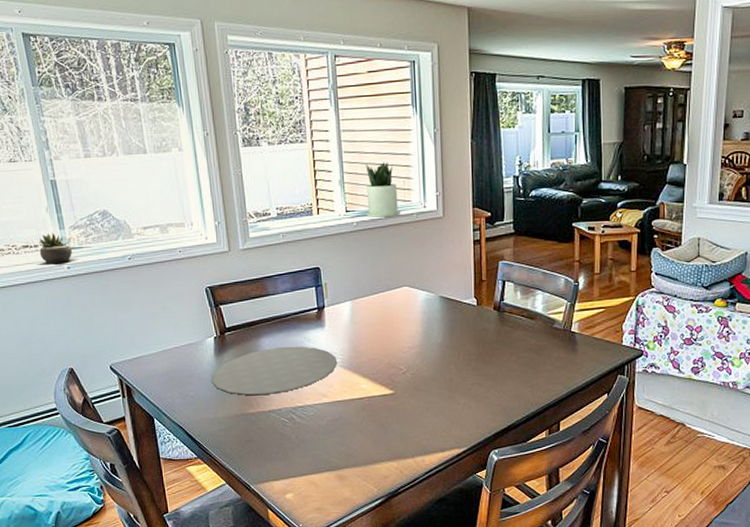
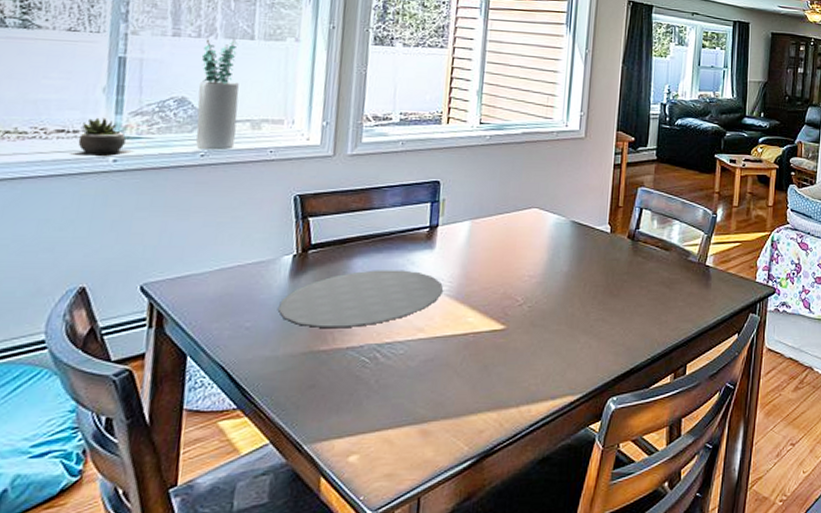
vase: none [110,155,152,254] -> present [196,39,239,151]
planter: present [365,162,401,218] -> none [501,76,541,134]

